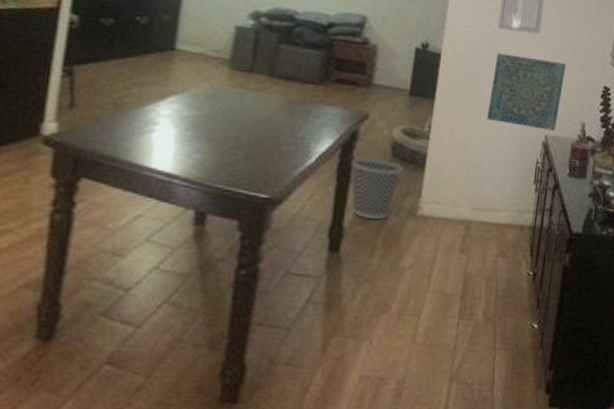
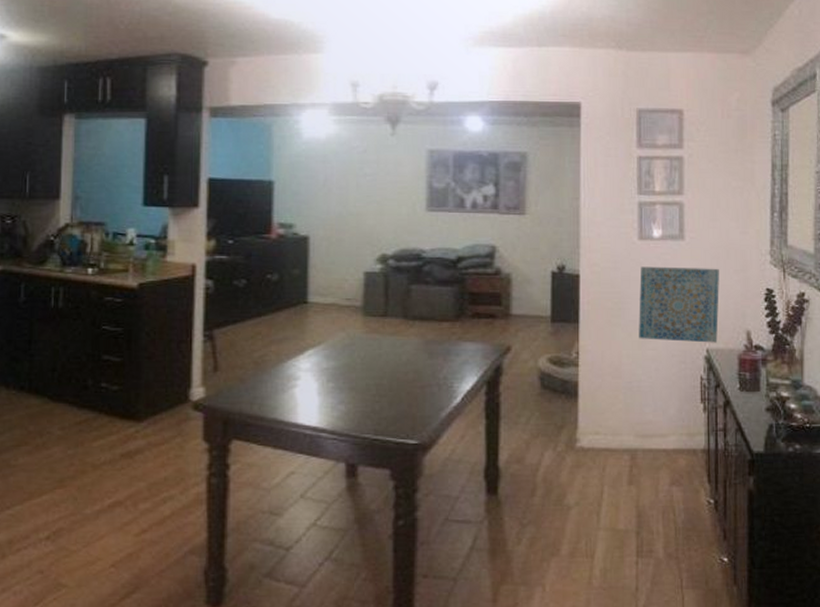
wastebasket: present [351,157,403,220] -> none [499,392,555,457]

